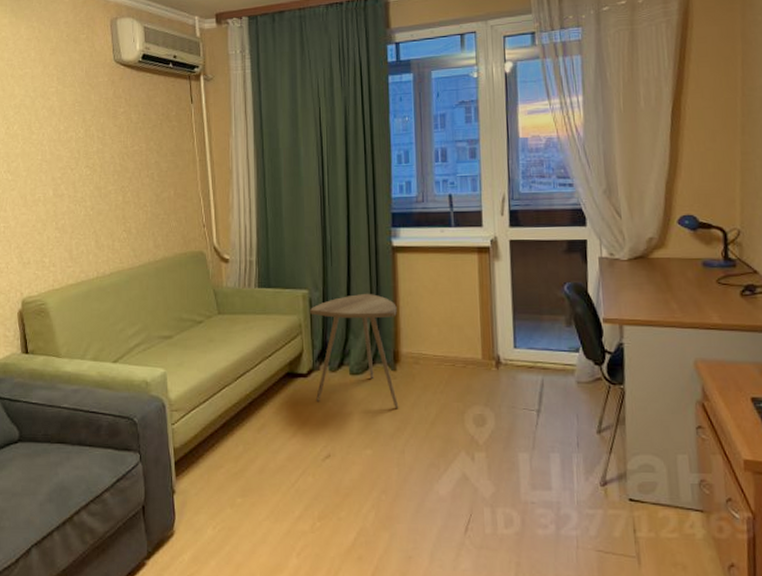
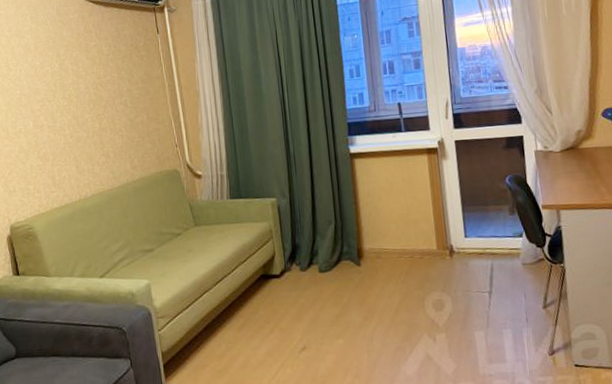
side table: present [309,293,399,408] -> none [278,197,366,300]

